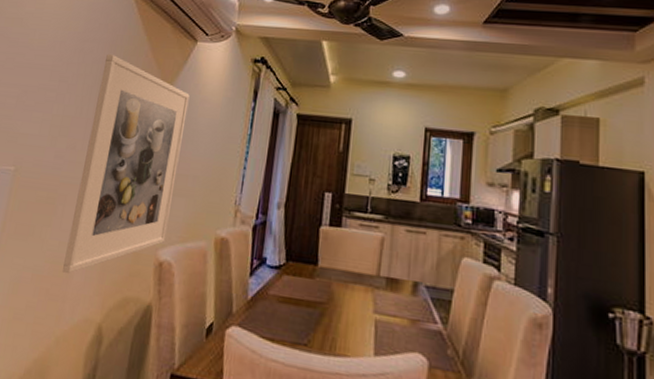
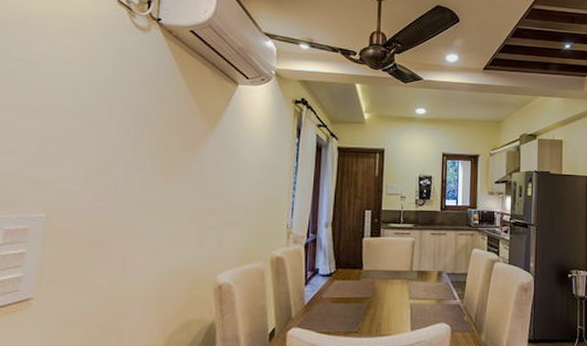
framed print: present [62,53,190,274] -> none [117,96,235,309]

